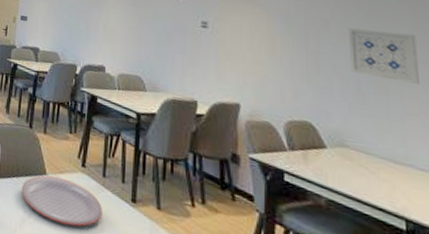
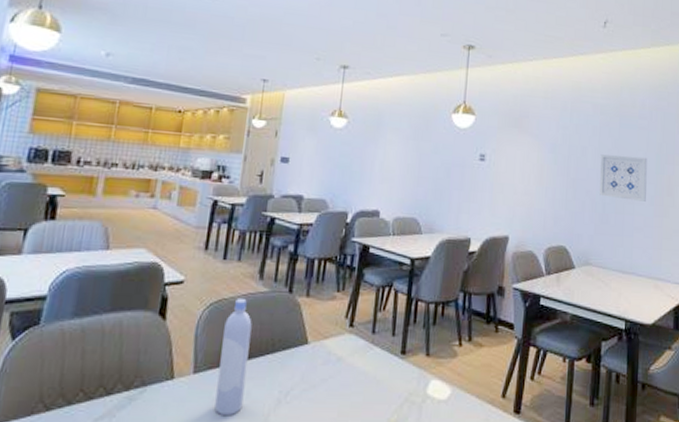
plate: present [21,175,102,227] -> none [277,343,370,395]

